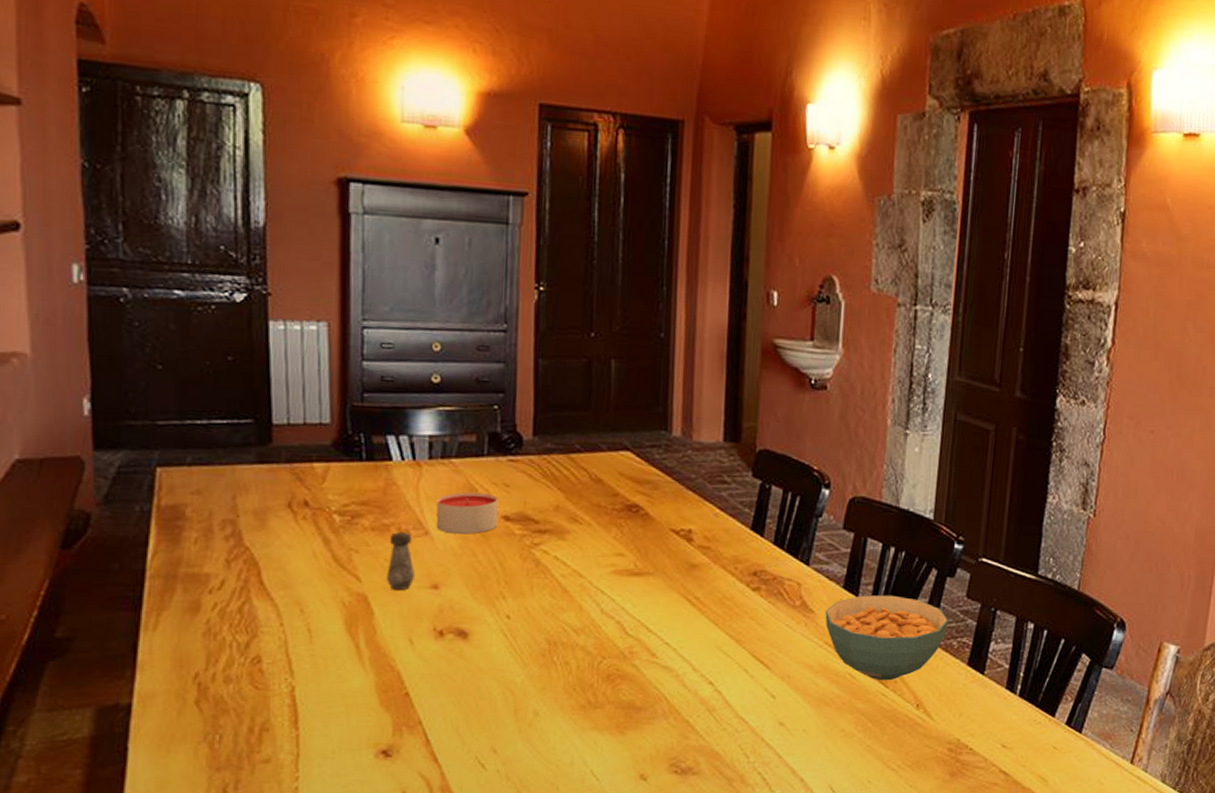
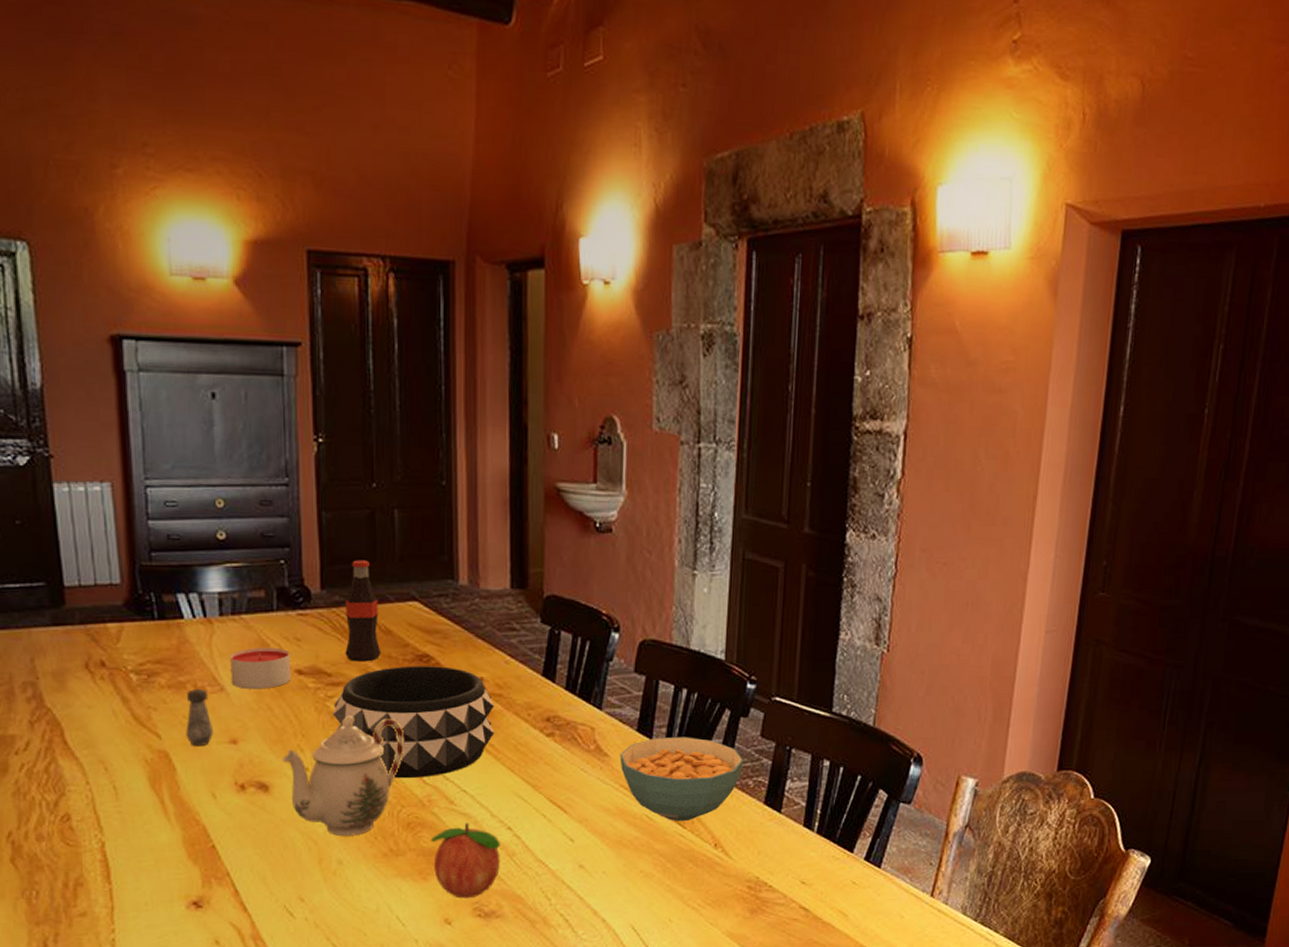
teapot: none [483,564,610,687] -> present [281,716,405,836]
decorative bowl: none [537,515,702,630] -> present [332,665,495,779]
bottle: none [553,408,591,510] -> present [345,560,382,662]
fruit: none [631,675,701,754] -> present [432,822,500,899]

